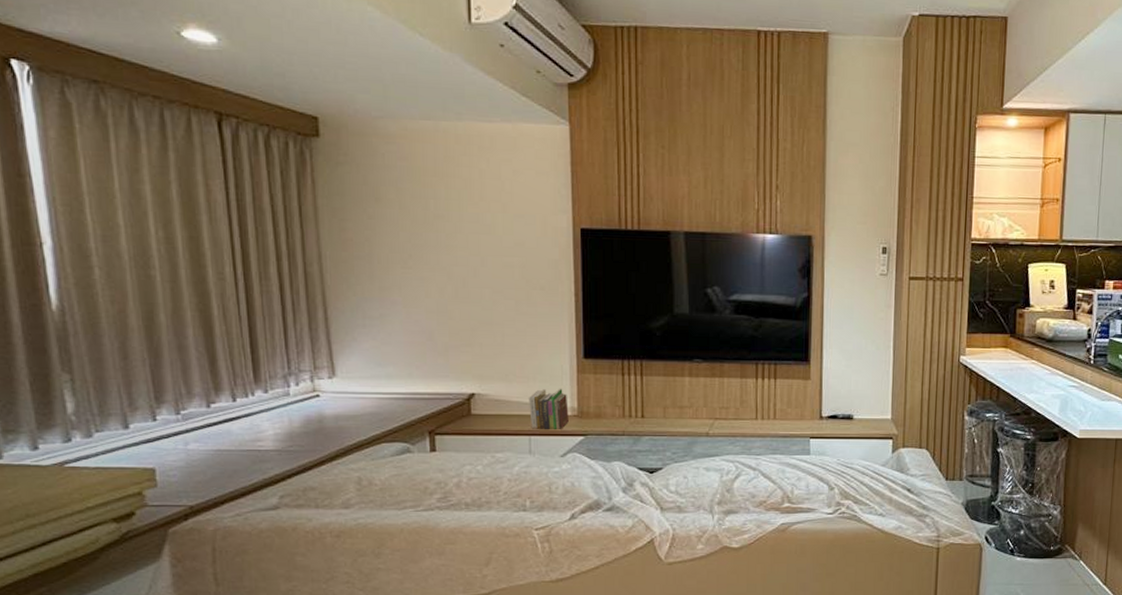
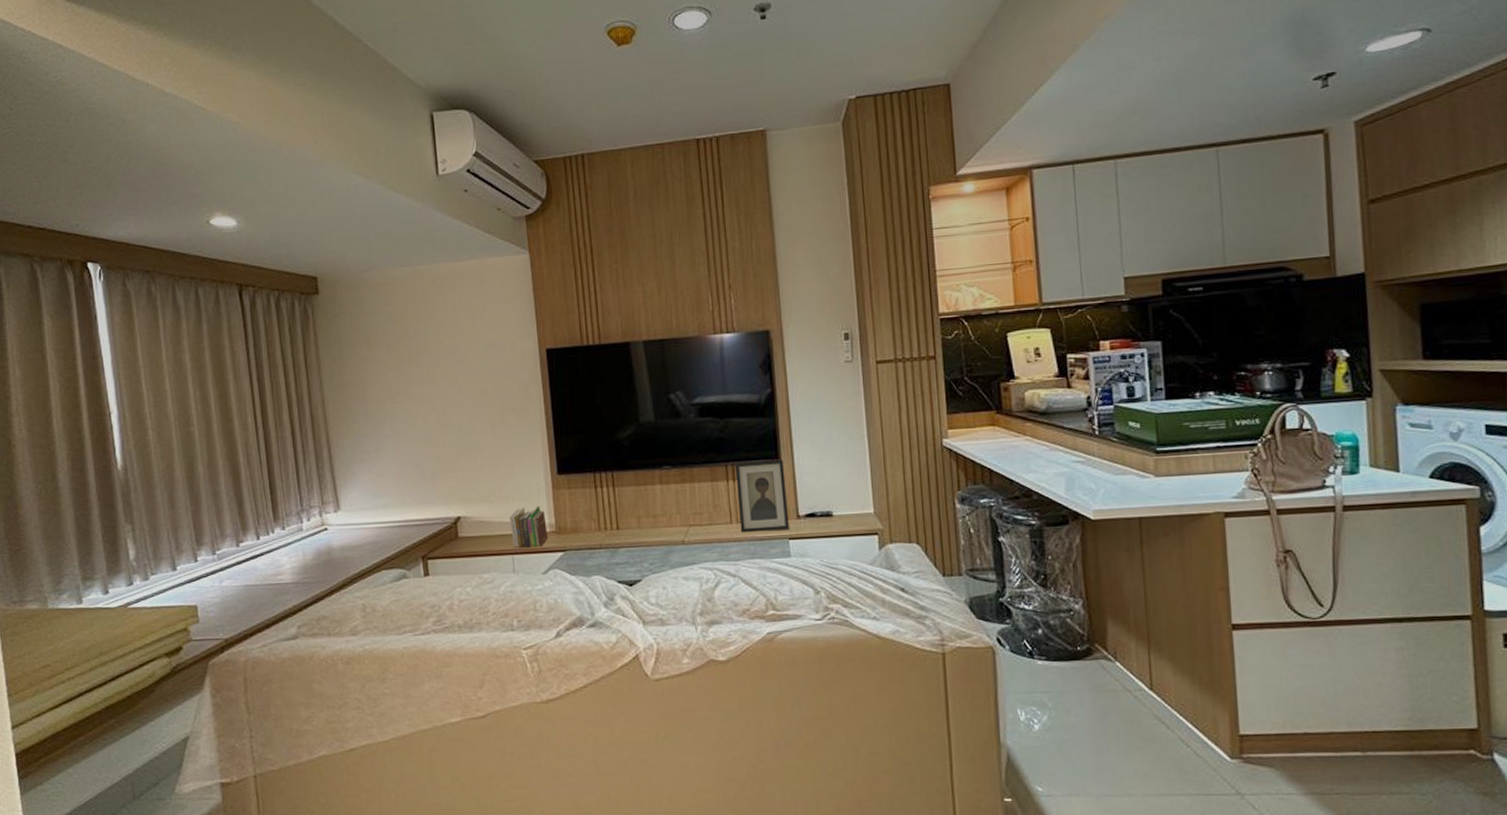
picture frame: none [765,362,813,430] -> present [735,460,789,533]

